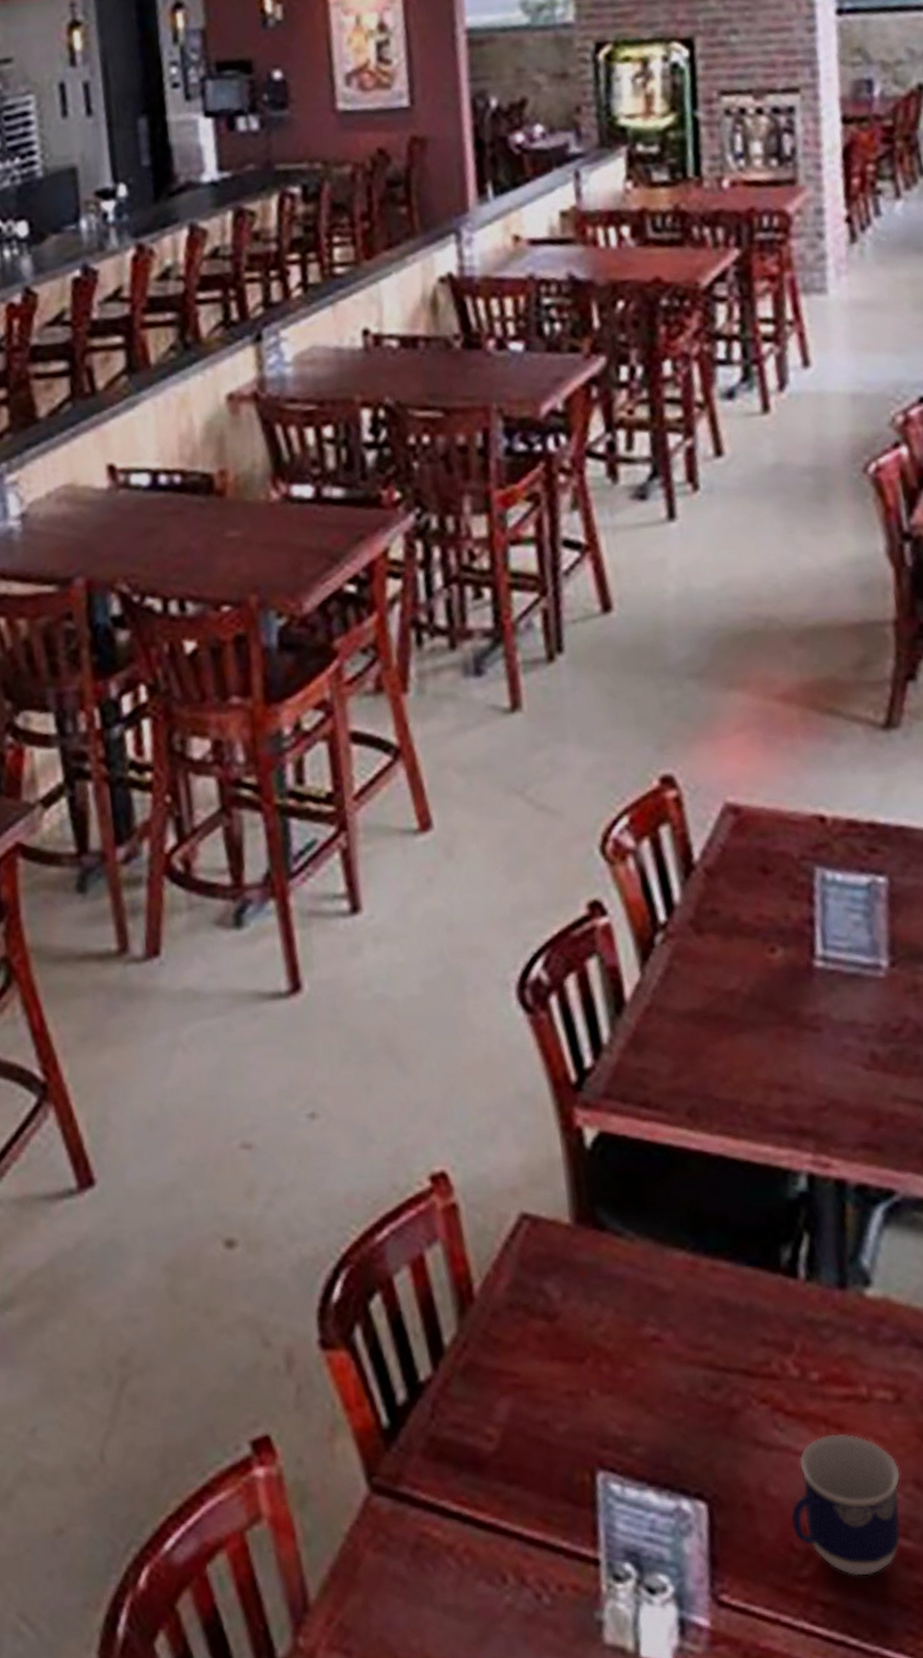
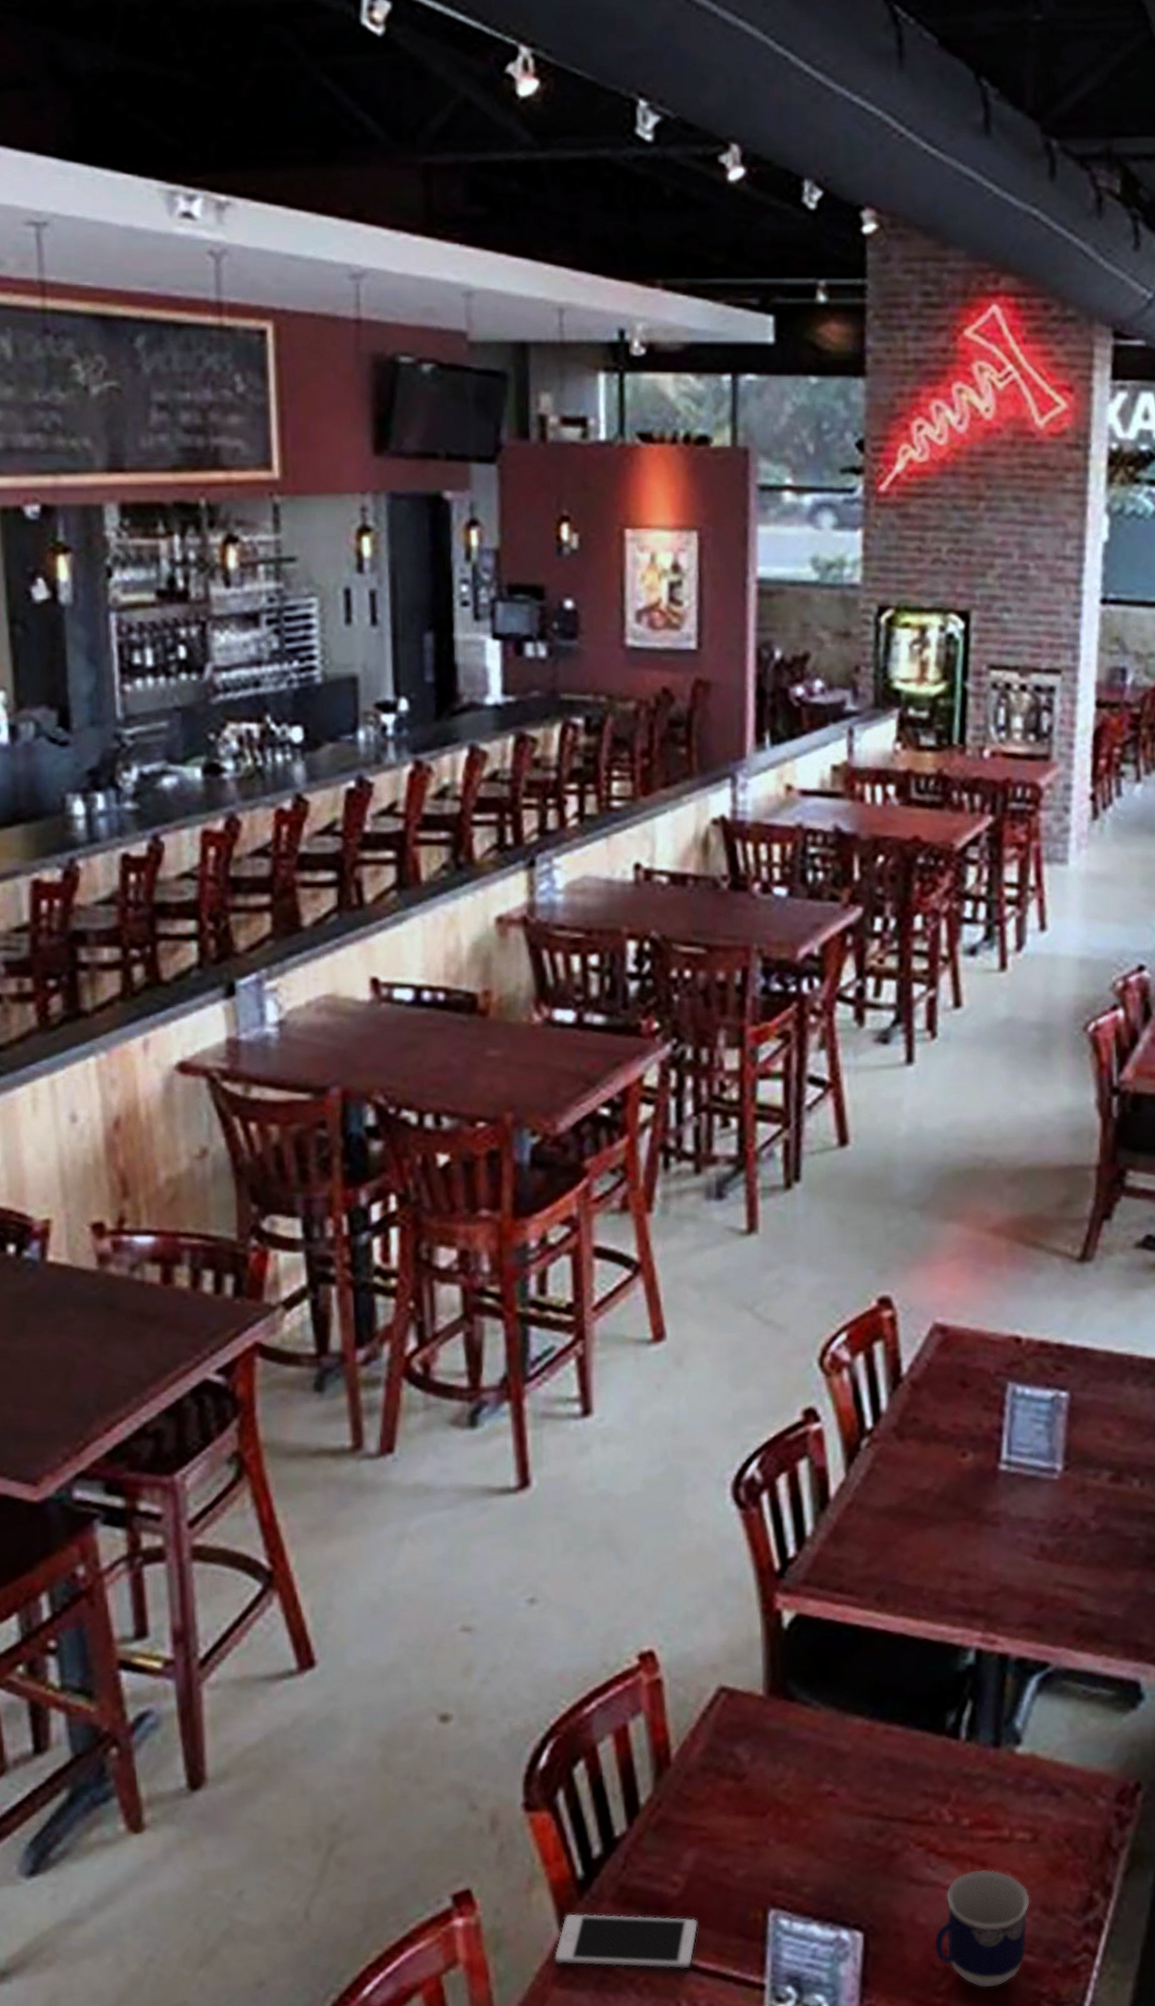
cell phone: none [364,1467,519,1537] -> present [555,1913,698,1969]

